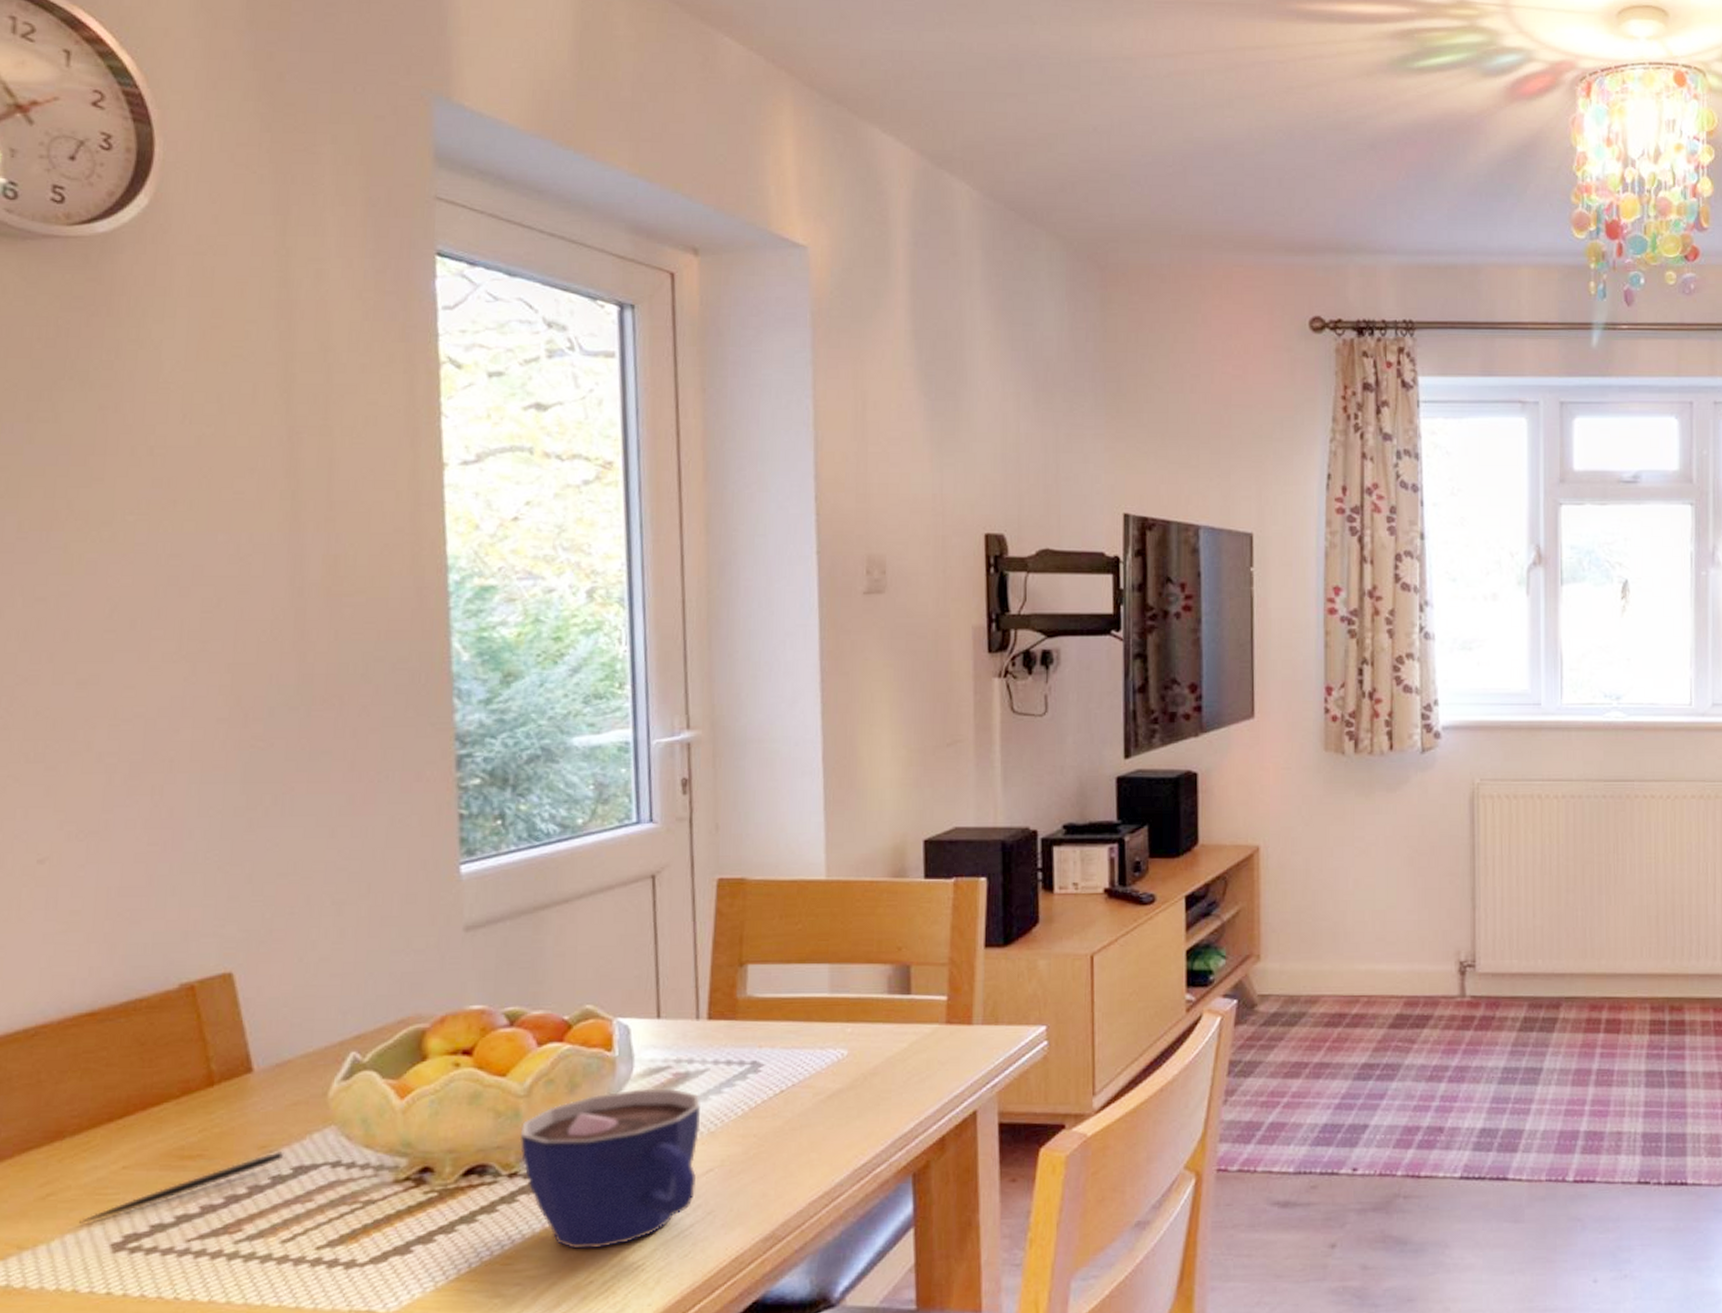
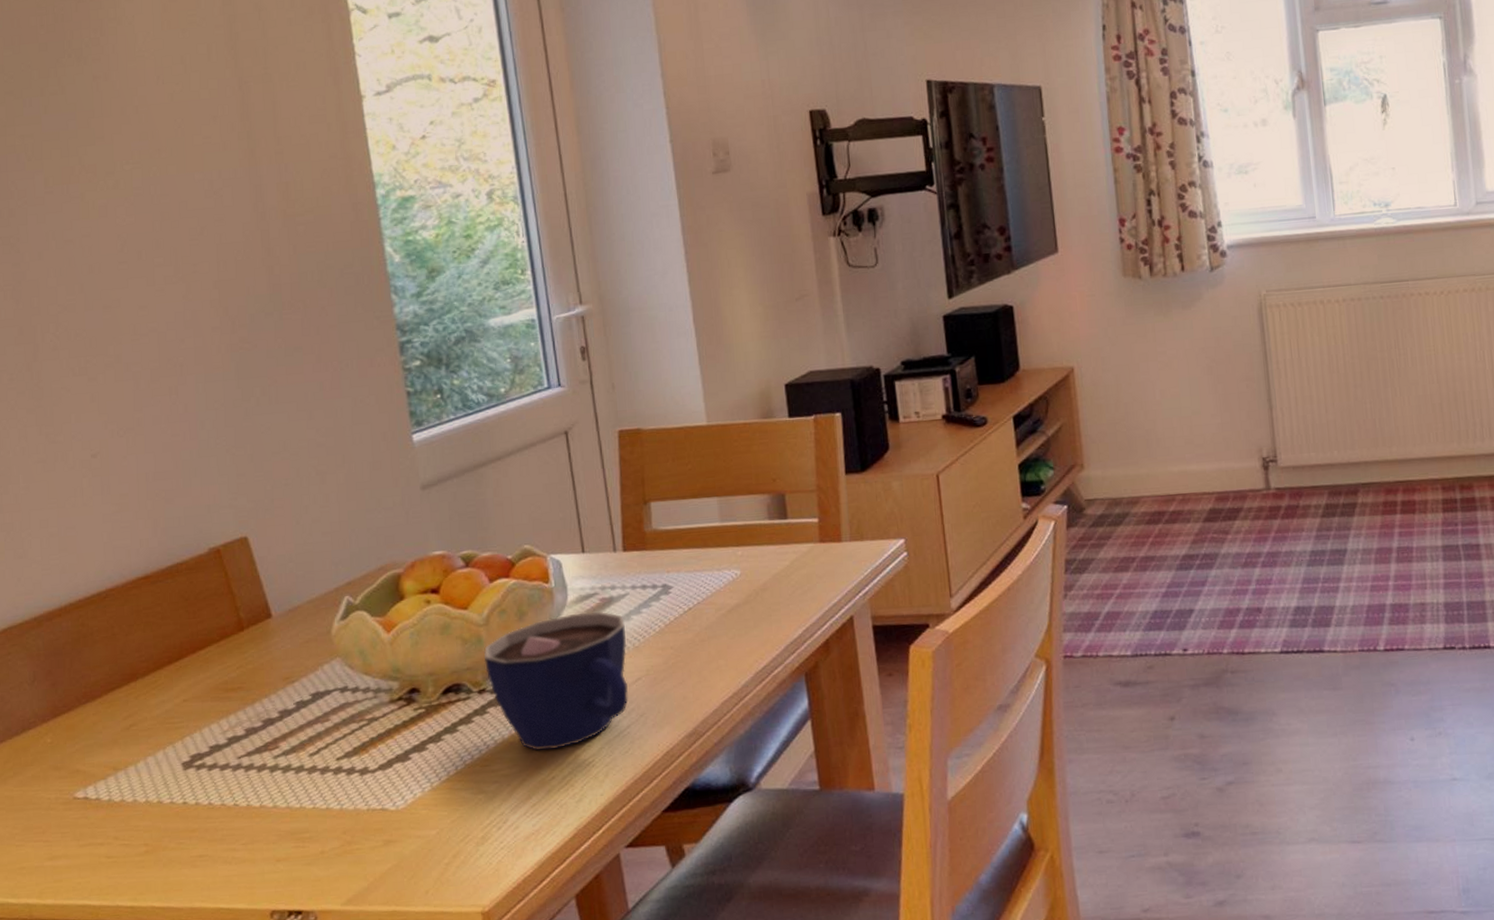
pen: present [79,1151,283,1223] -> none [156,681,303,747]

